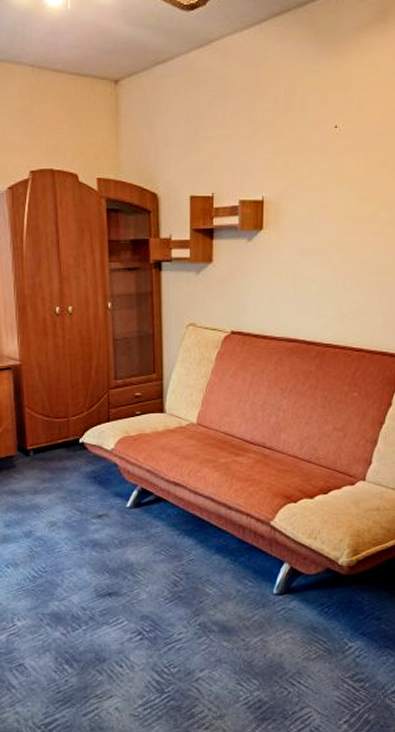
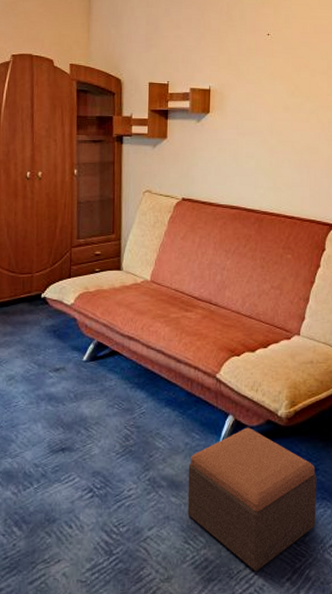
footstool: none [240,575,380,713] -> present [187,427,317,572]

